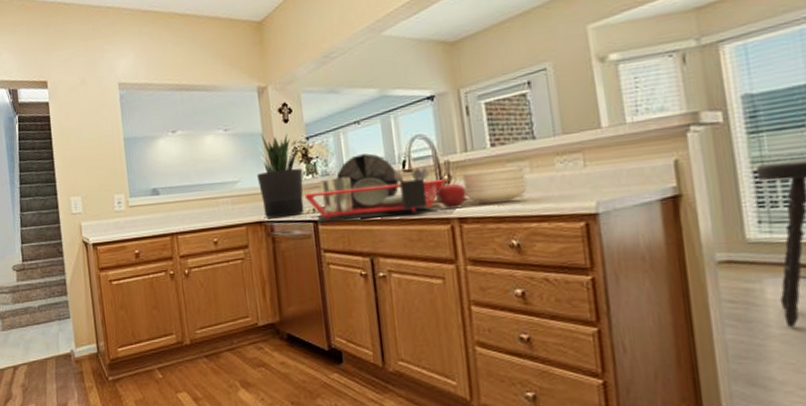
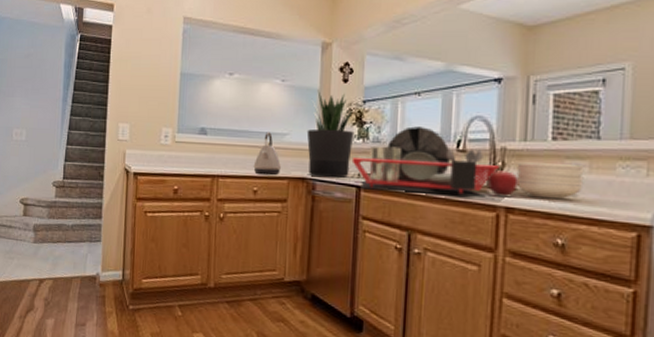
kettle: none [210,182,238,226] -> present [253,132,282,176]

